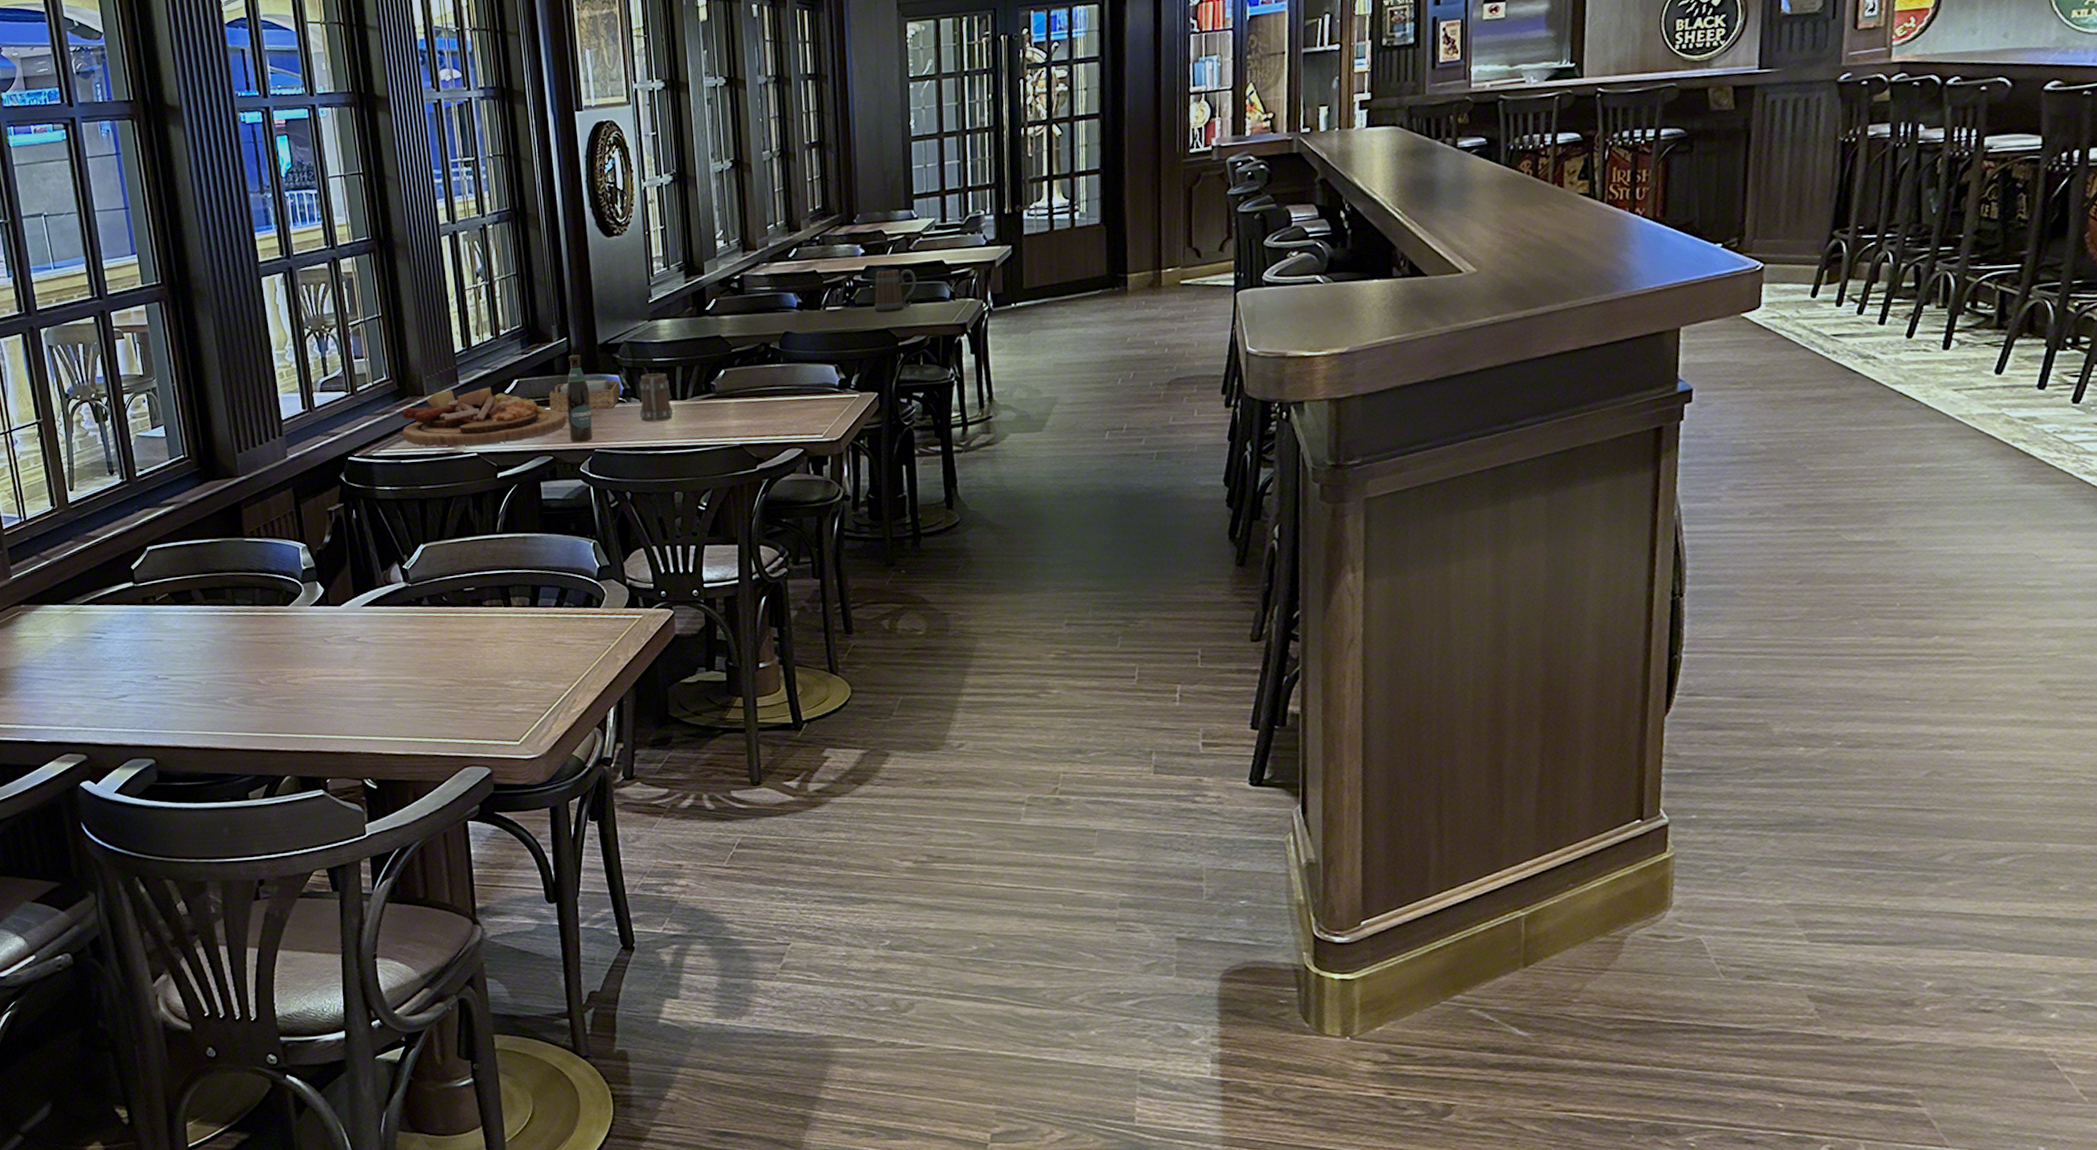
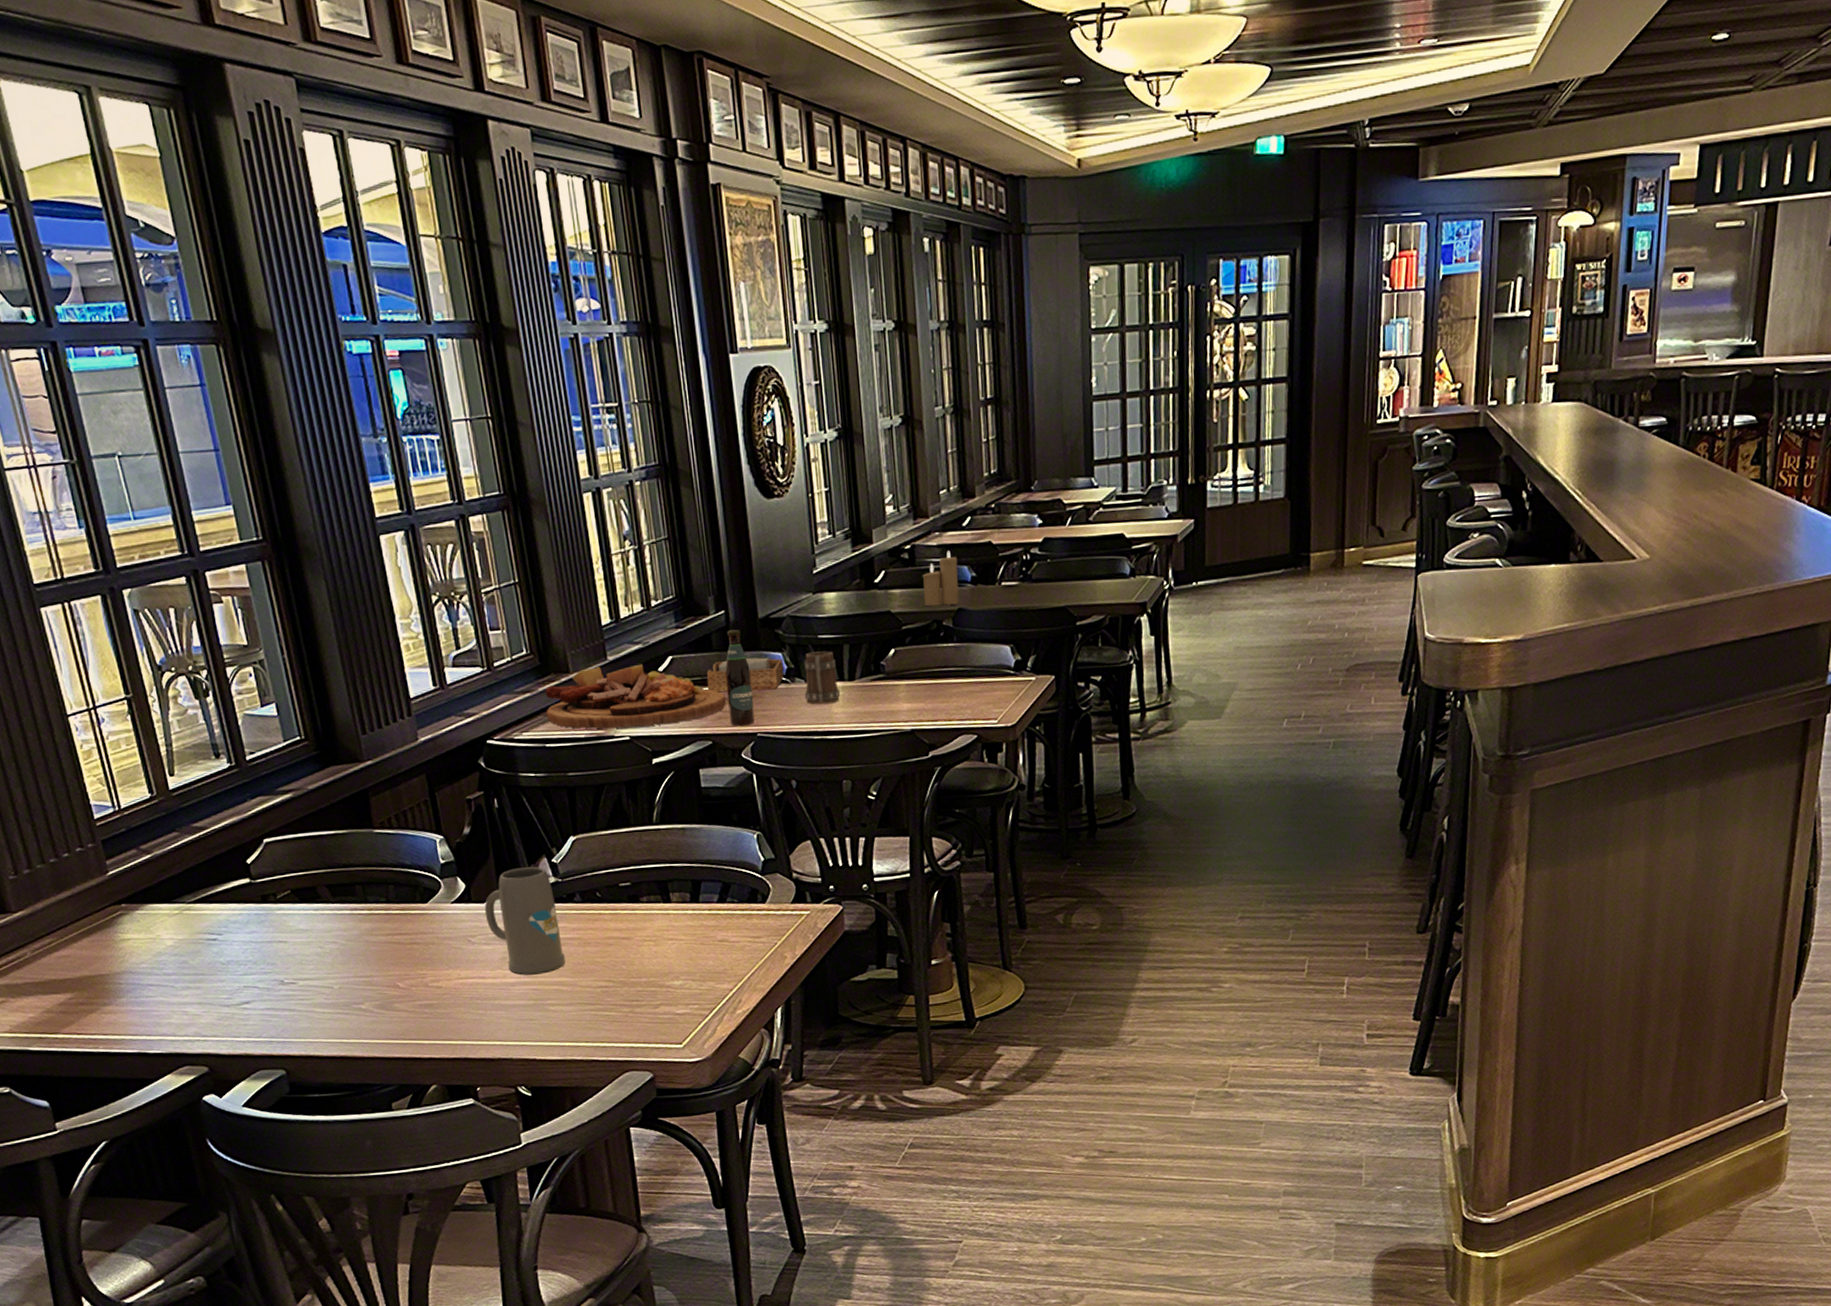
beer mug: none [340,572,413,674] -> present [484,867,566,976]
candle: none [750,280,786,331] -> present [922,551,959,607]
beer mug: present [874,269,917,313] -> none [1051,542,1096,590]

